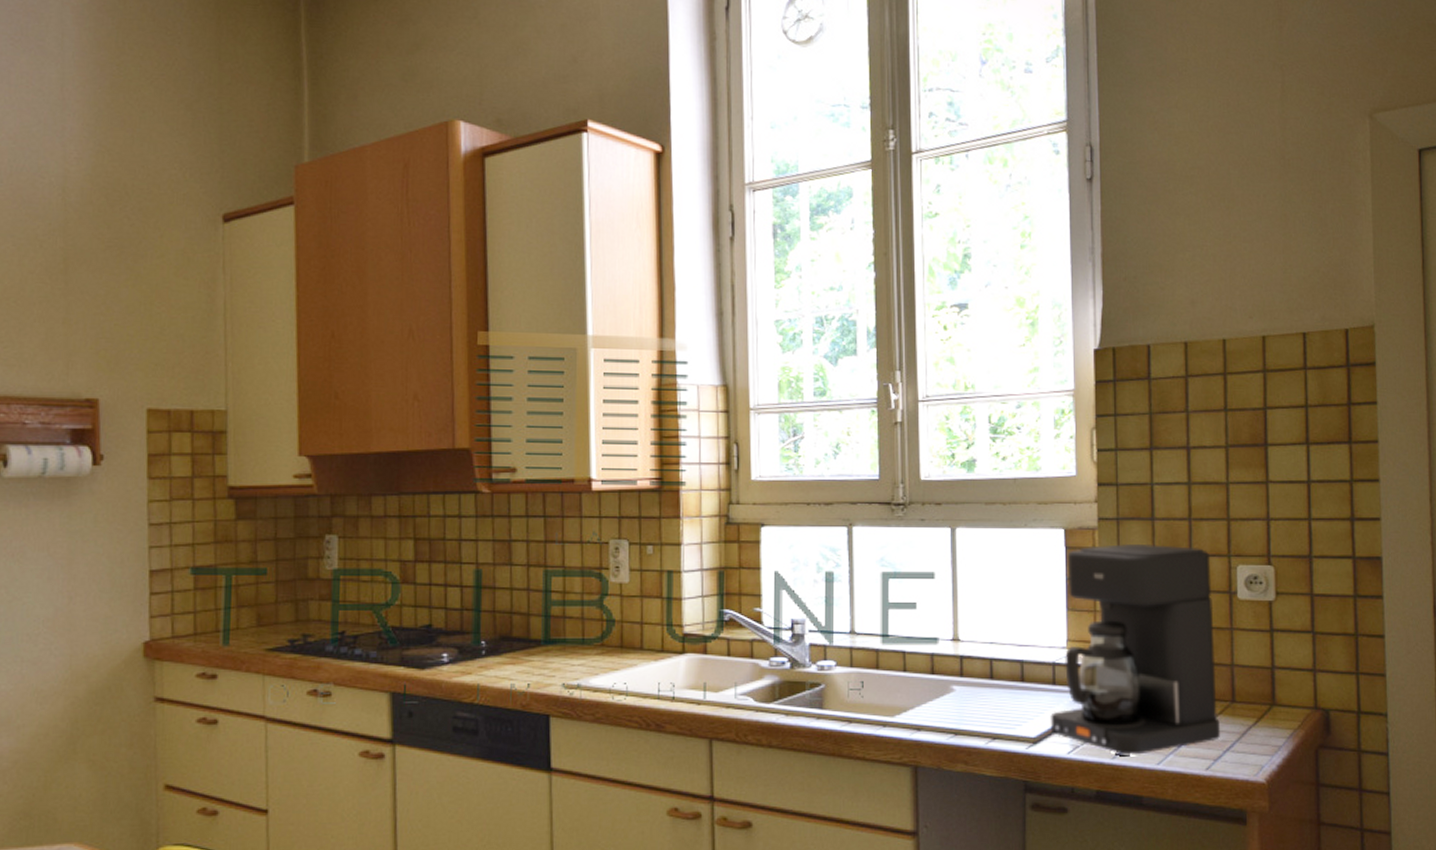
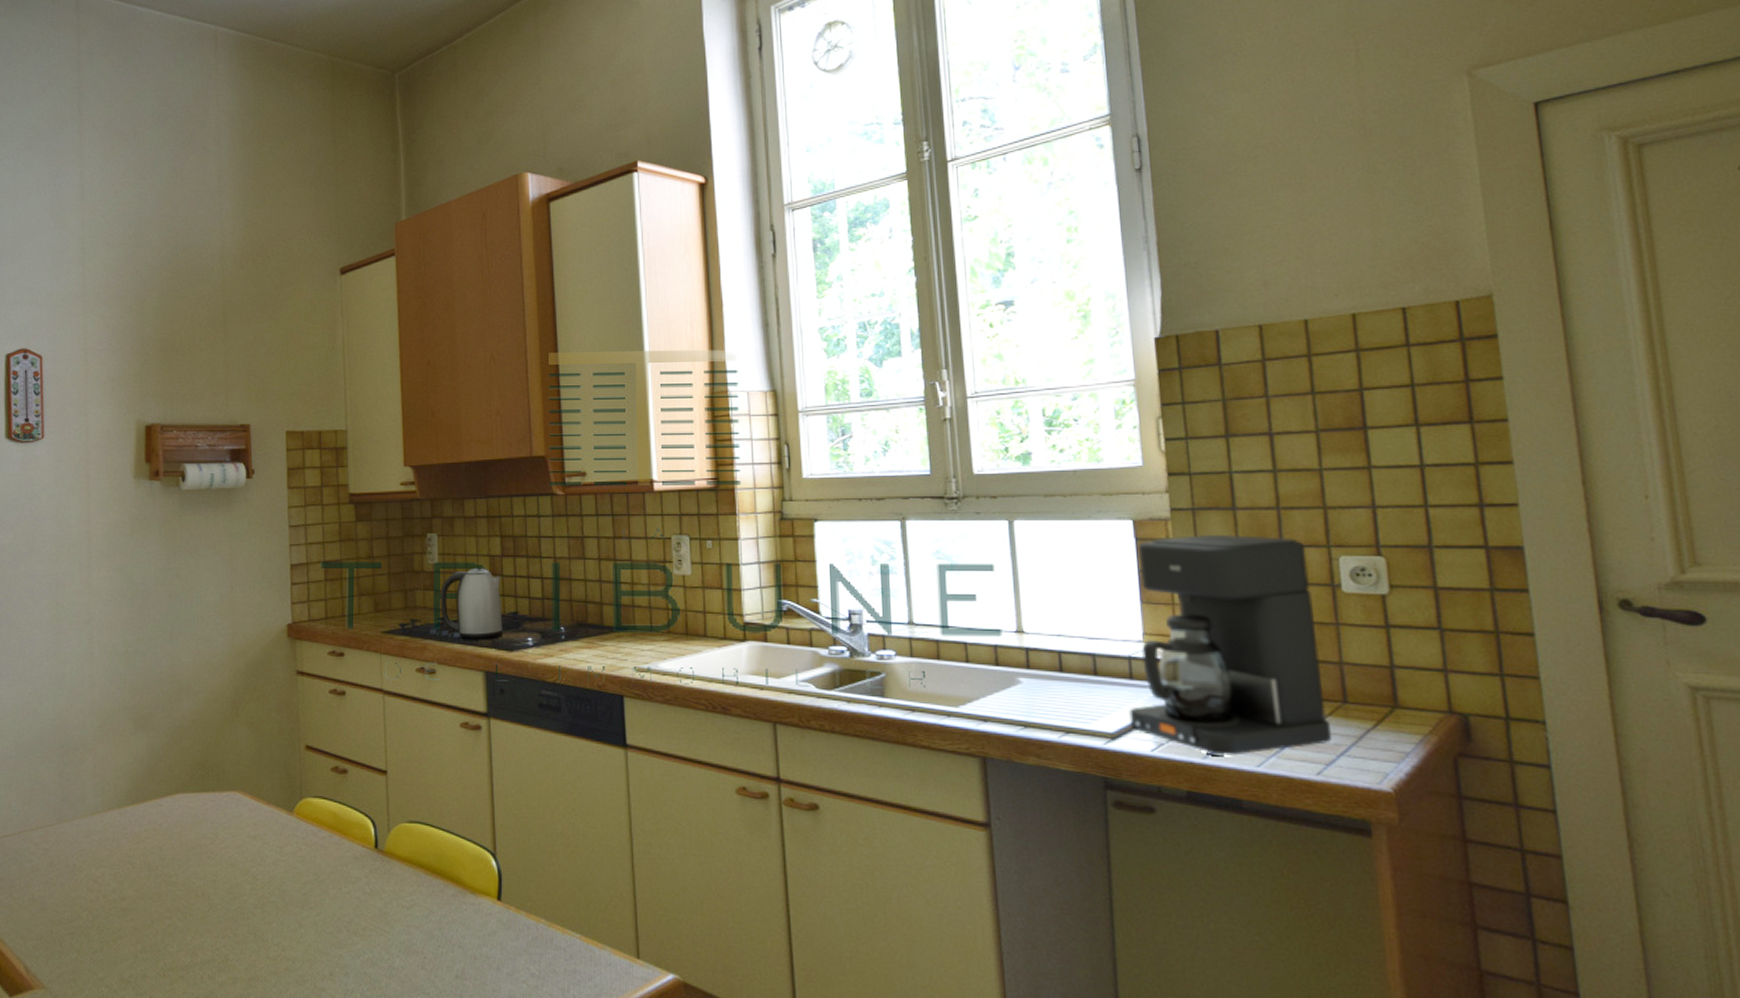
kettle: none [339,574,414,658] -> present [440,568,503,641]

